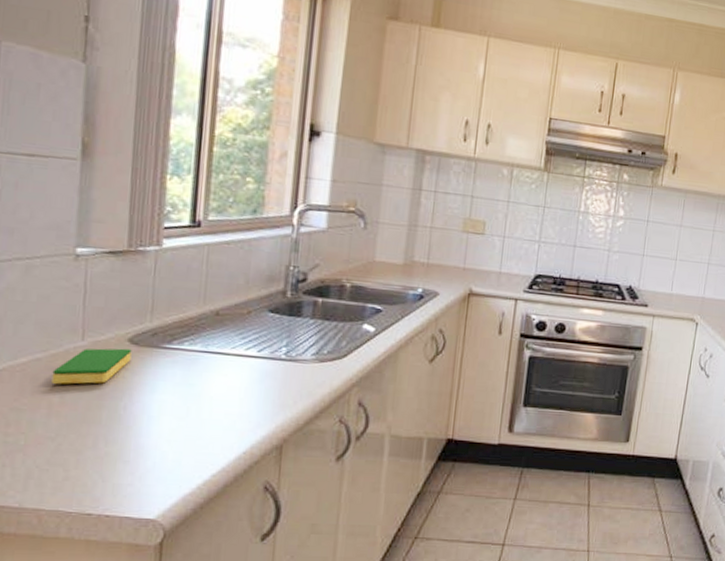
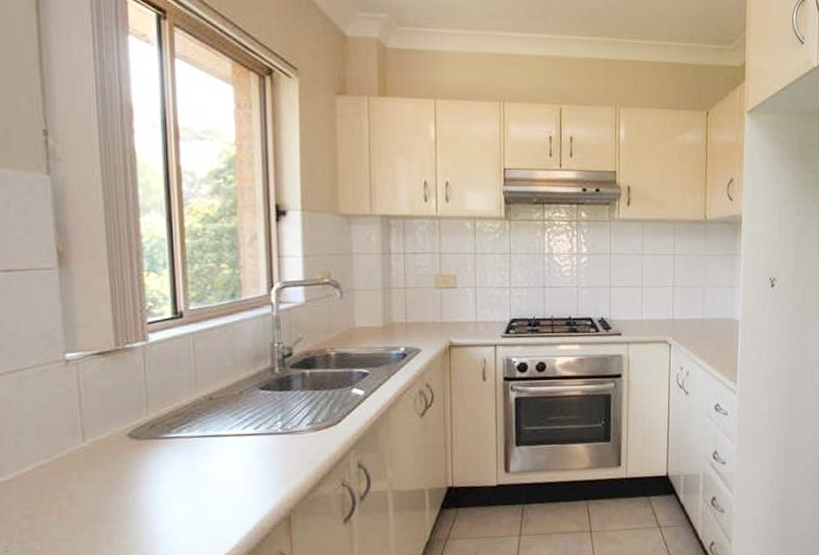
dish sponge: present [51,348,132,385] -> none [58,443,133,487]

